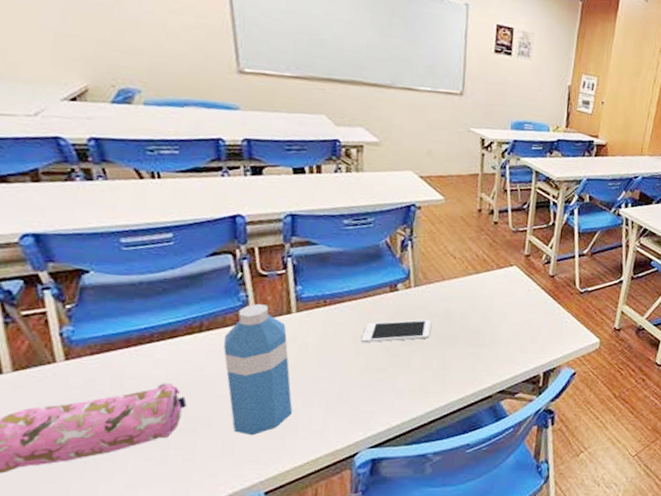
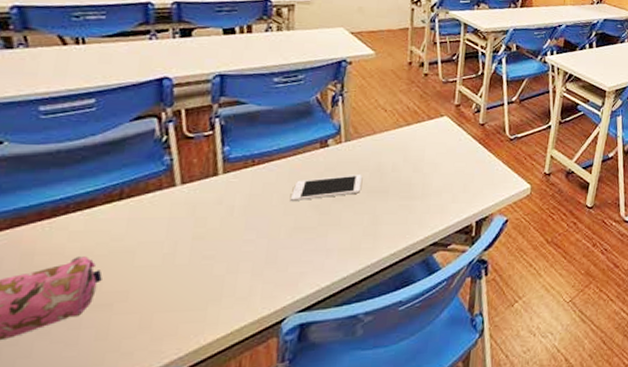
water bottle: present [223,303,293,435] -> none [144,166,217,307]

